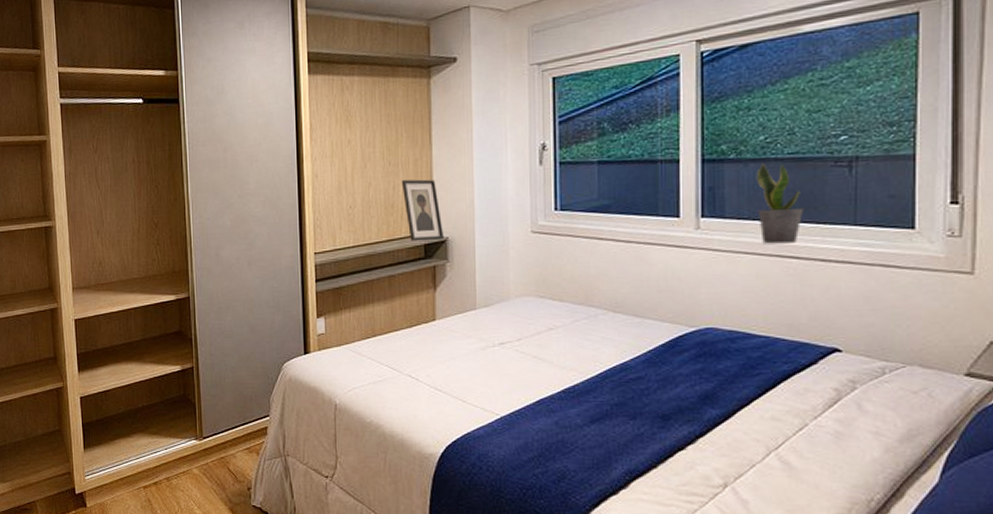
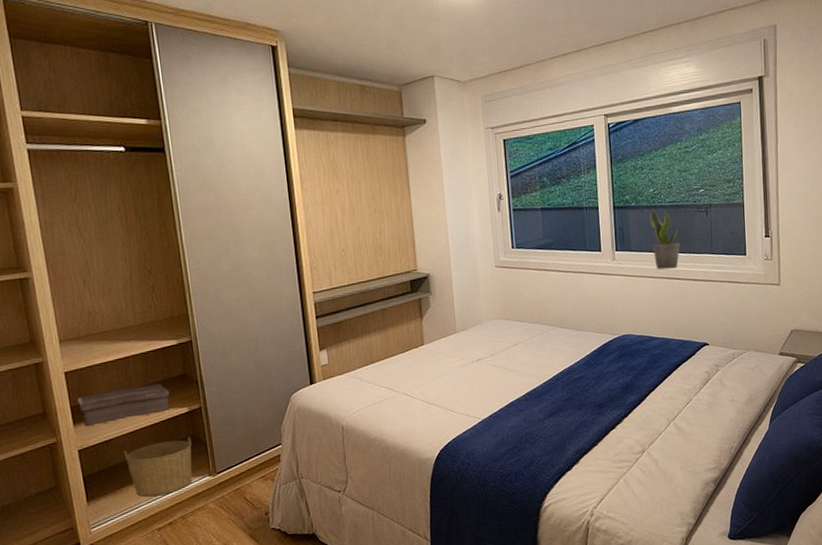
decorative box: none [83,338,165,375] -> present [77,383,170,427]
basket: none [119,396,181,453] -> present [123,436,193,497]
picture frame: present [401,179,444,241] -> none [386,224,426,278]

